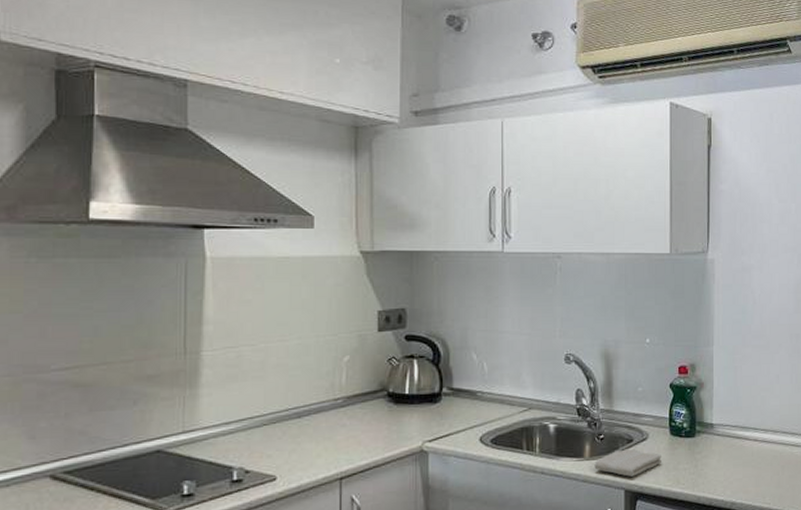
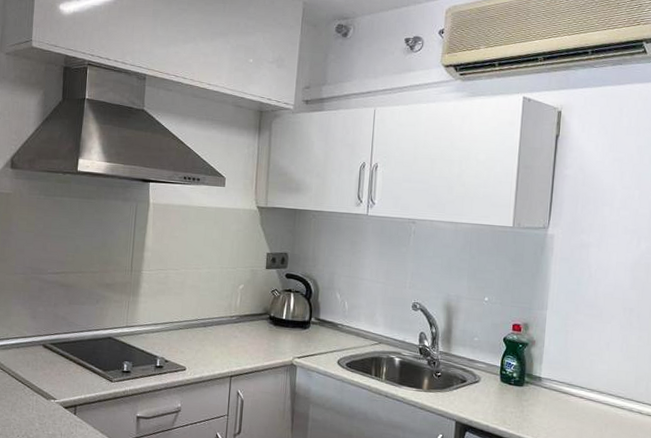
washcloth: present [594,449,661,477] -> none [430,387,491,411]

